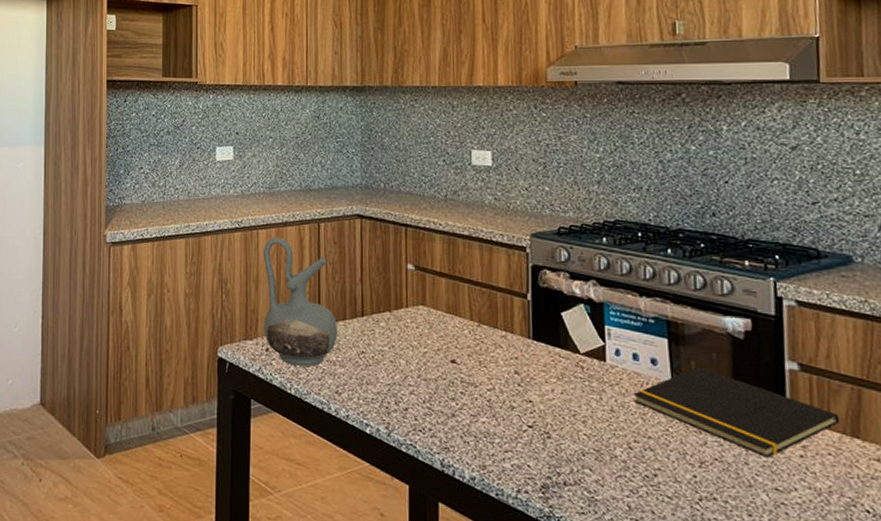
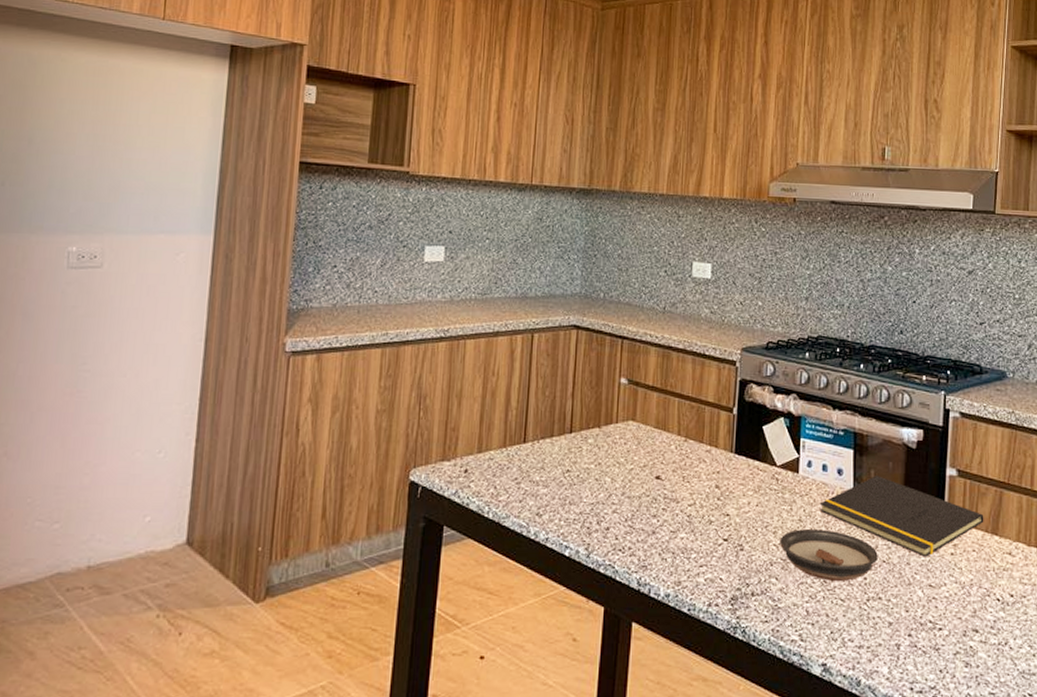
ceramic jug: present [263,237,338,367] -> none [464,348,544,488]
saucer: none [591,420,708,478] -> present [780,529,878,581]

